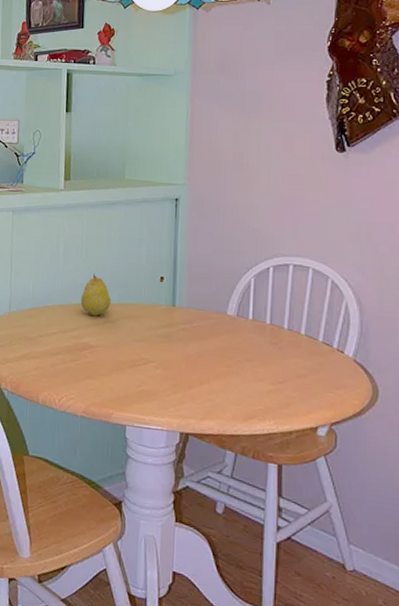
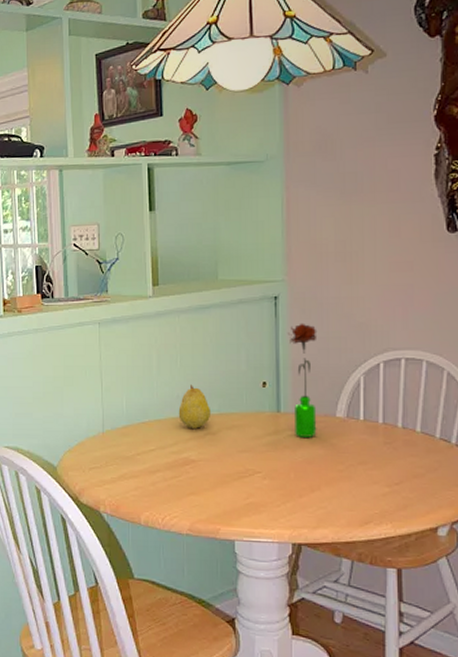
flower: none [186,224,213,332] -> present [288,323,317,437]

